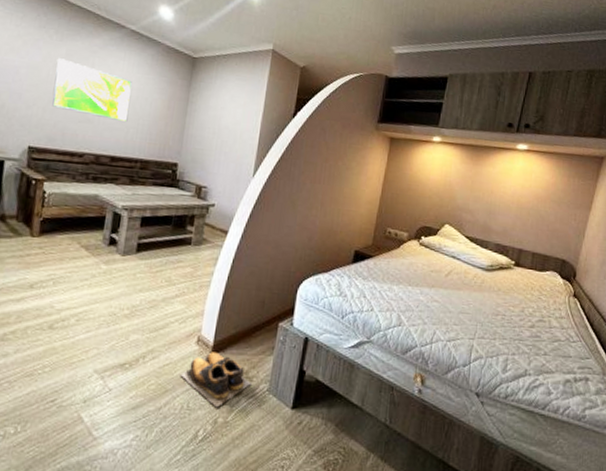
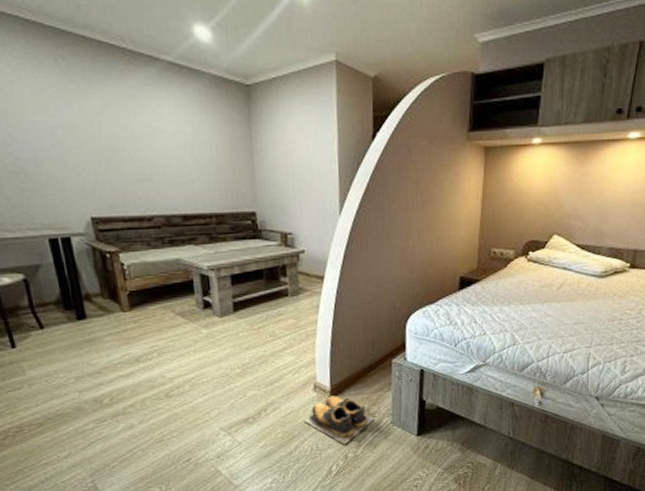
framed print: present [52,58,132,122] -> none [92,110,190,174]

